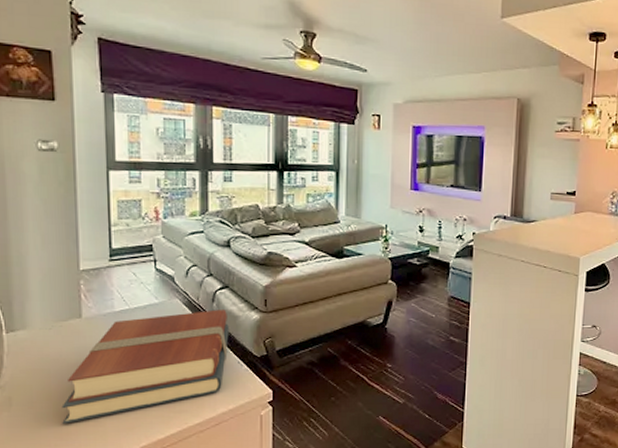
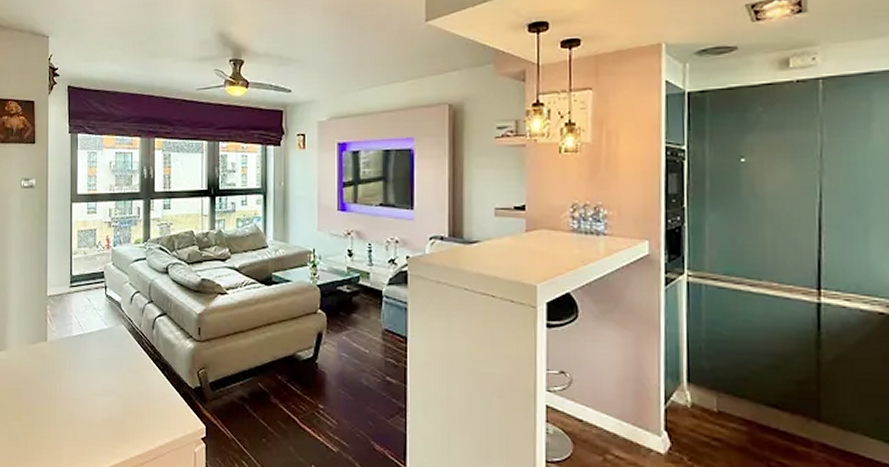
books: present [61,309,229,424] -> none [28,337,166,445]

